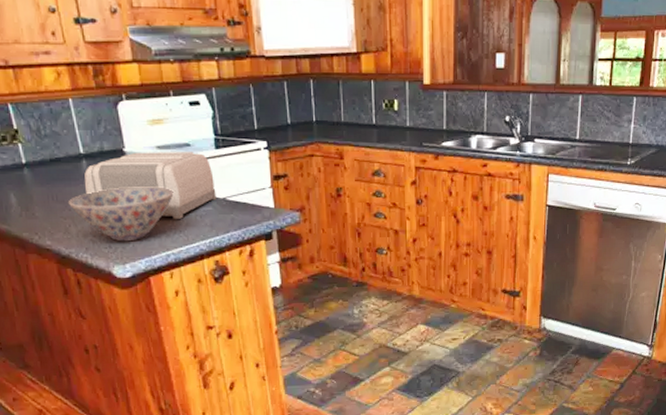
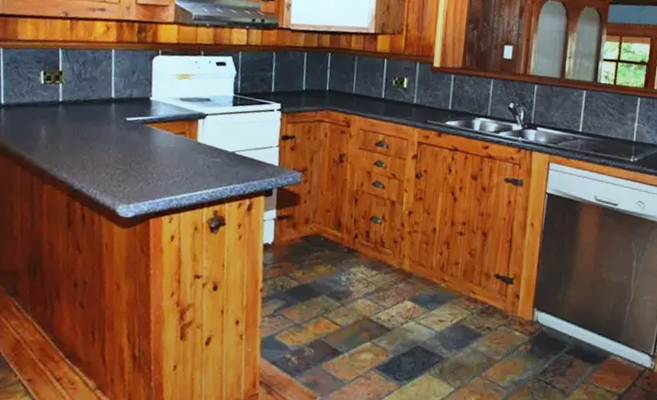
bowl: present [67,186,174,242] -> none [90,132,188,183]
toaster: present [84,152,216,219] -> none [108,101,227,167]

